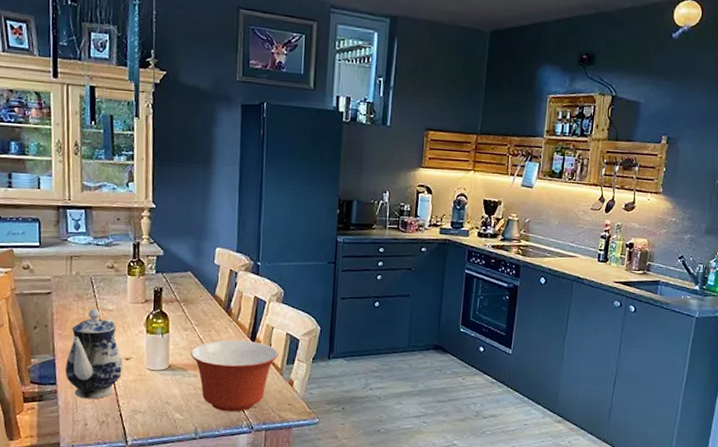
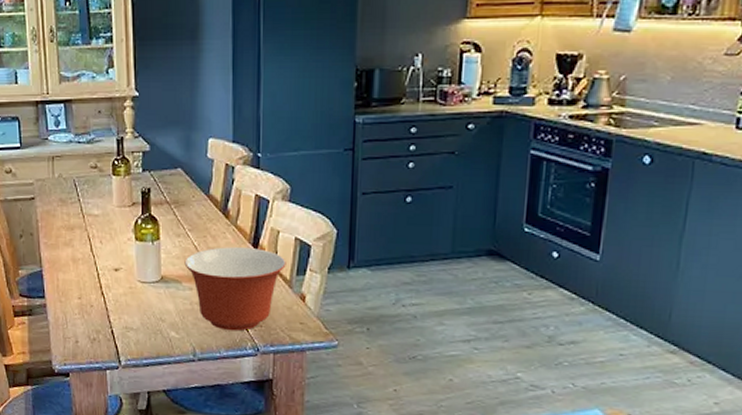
teapot: present [65,308,122,399] -> none [53,214,111,314]

